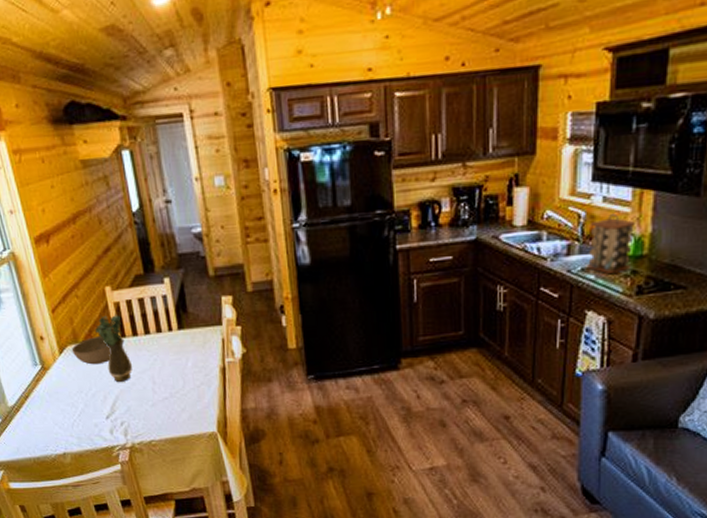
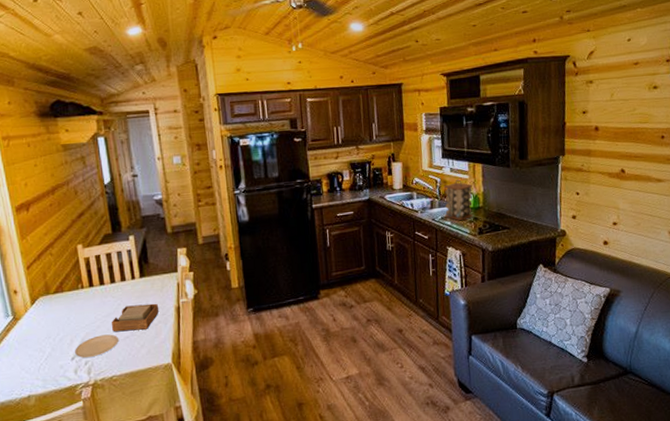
bowl: present [71,335,123,365] -> none [43,286,91,313]
vase: present [95,313,132,382] -> none [66,267,98,326]
plate: none [109,393,156,417] -> present [75,334,118,358]
napkin holder: none [148,361,202,392] -> present [112,303,160,332]

